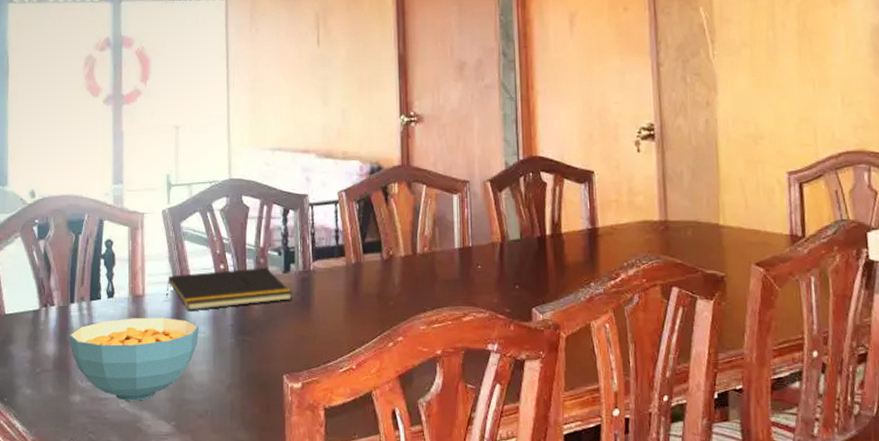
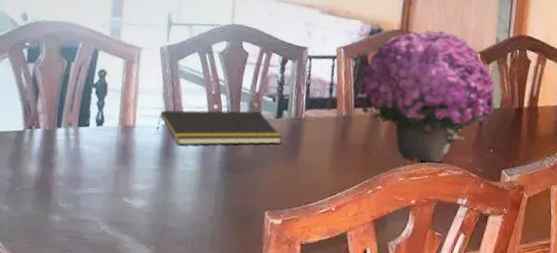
cereal bowl: present [69,317,199,401] -> none [52,146,187,225]
flower: none [364,161,514,306] -> present [355,30,495,163]

